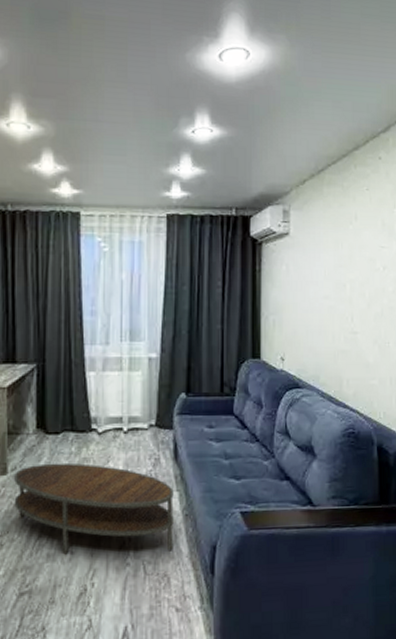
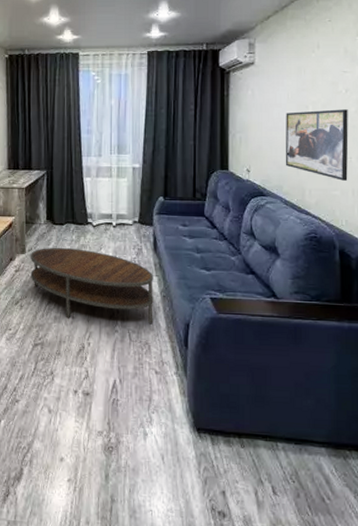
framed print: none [322,288,386,368] -> present [285,109,349,181]

